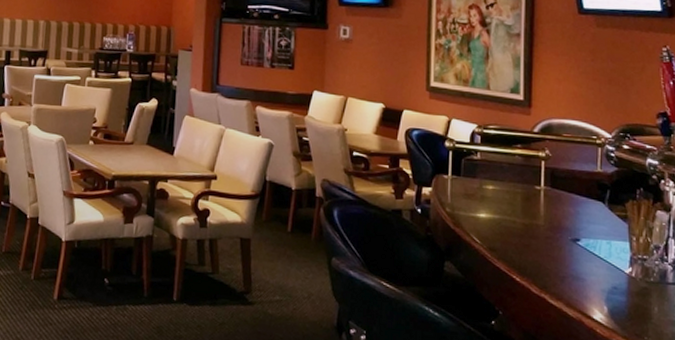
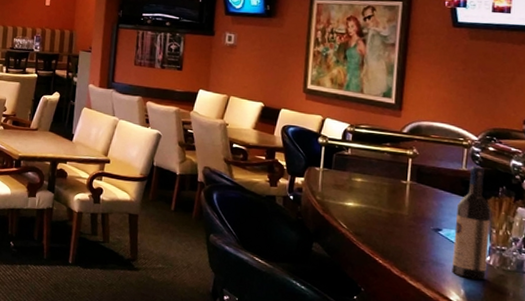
wine bottle: none [593,166,630,295] -> present [452,165,491,280]

